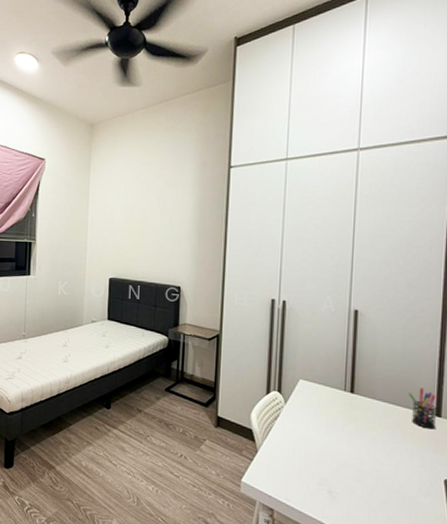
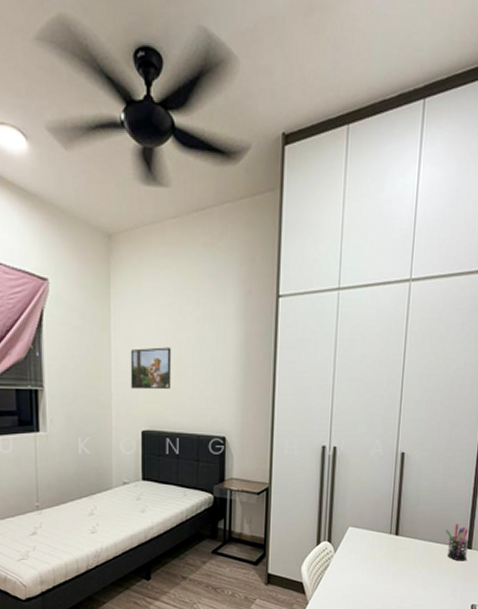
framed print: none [102,210,137,245] -> present [130,347,172,390]

